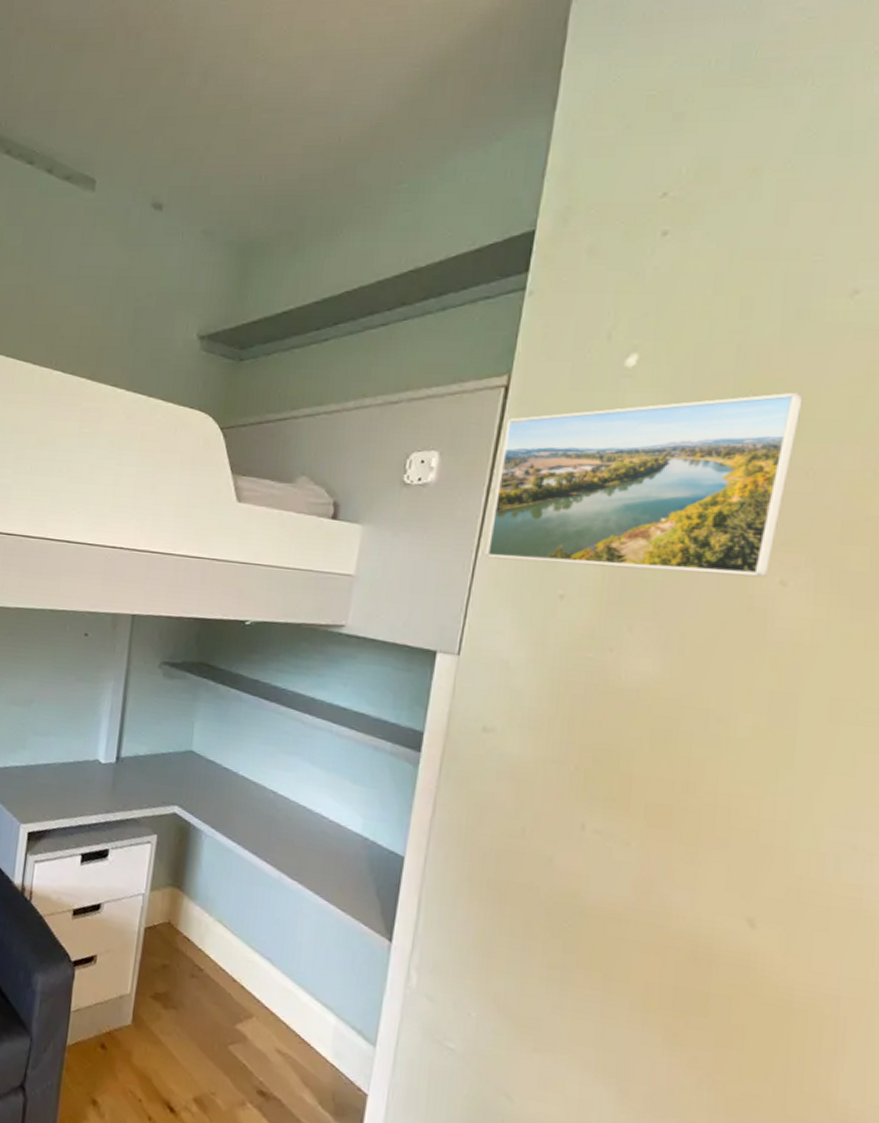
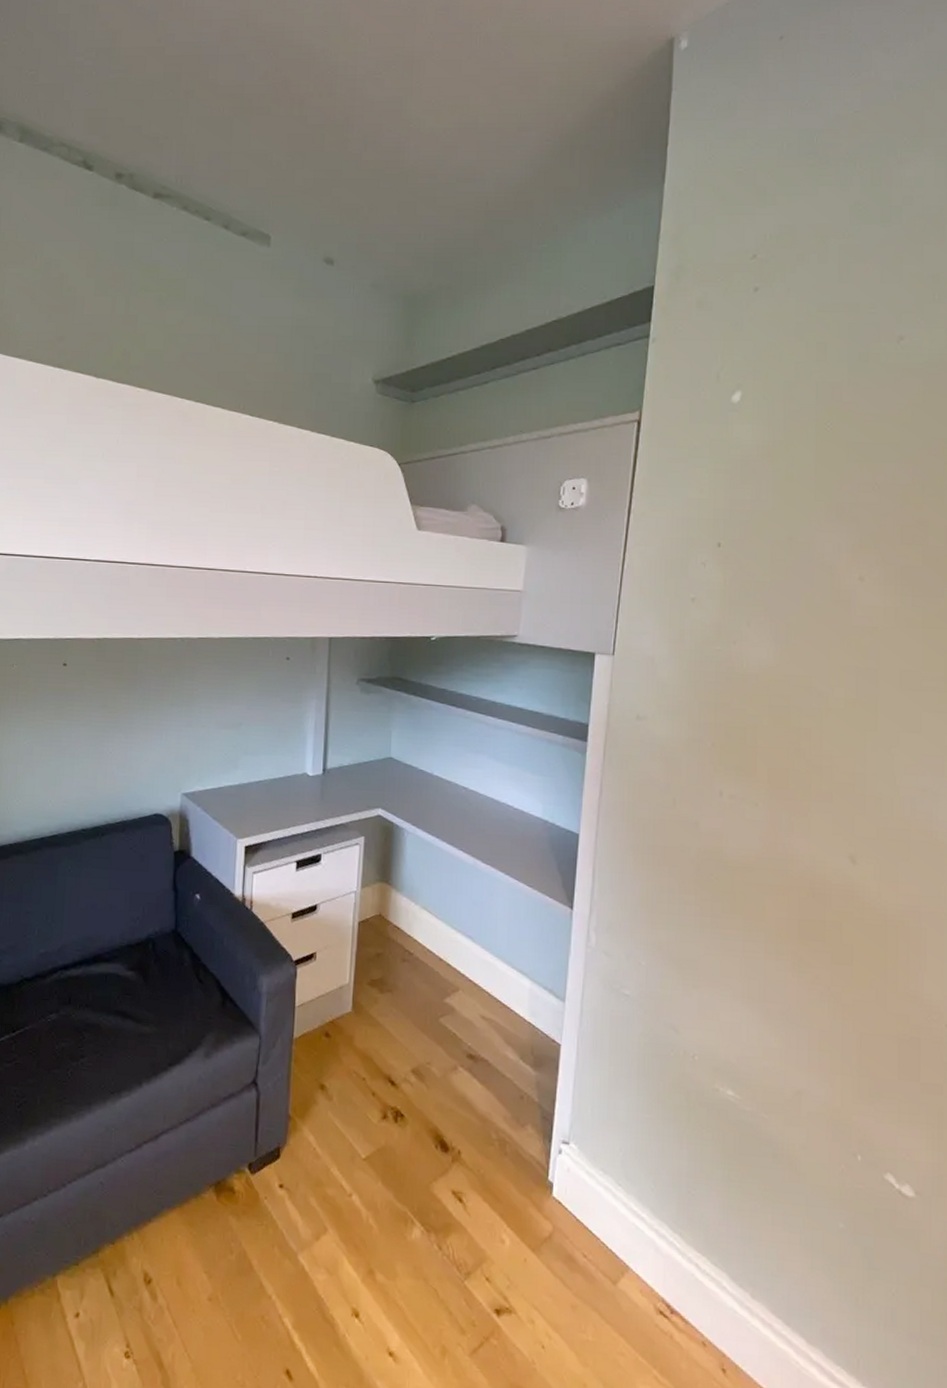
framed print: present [485,392,803,578] -> none [630,421,867,575]

